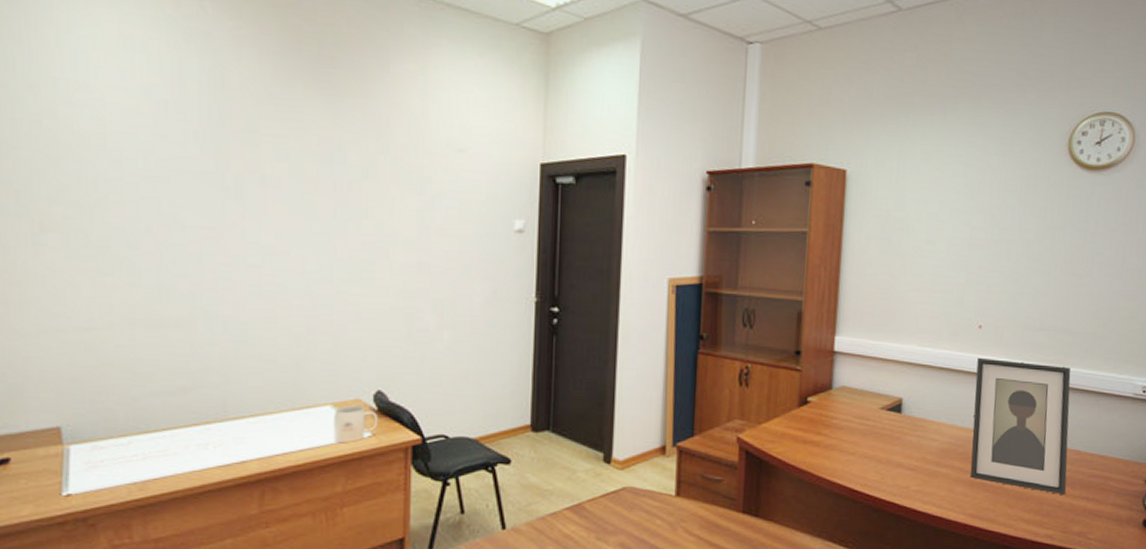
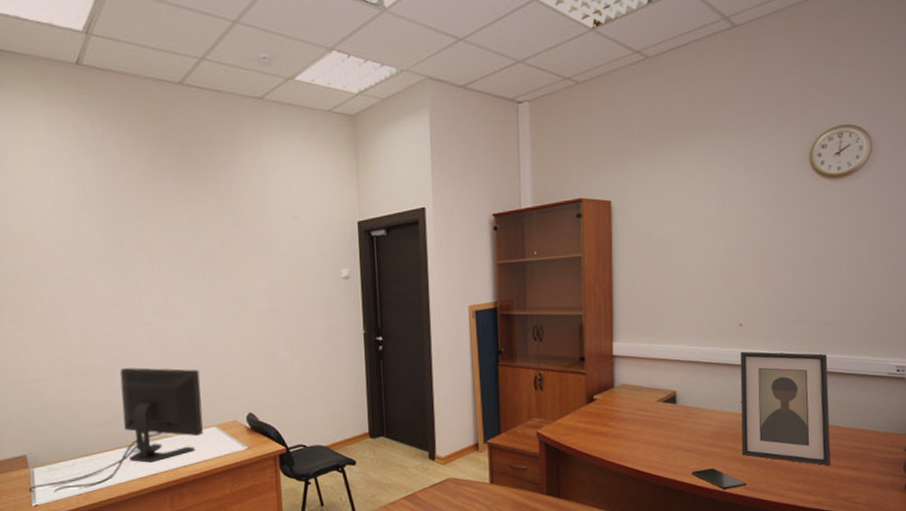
computer monitor: none [58,322,316,479] -> present [28,367,203,493]
mug: present [332,405,379,444] -> none [218,425,253,456]
smartphone: none [912,491,973,517] -> present [692,468,747,490]

